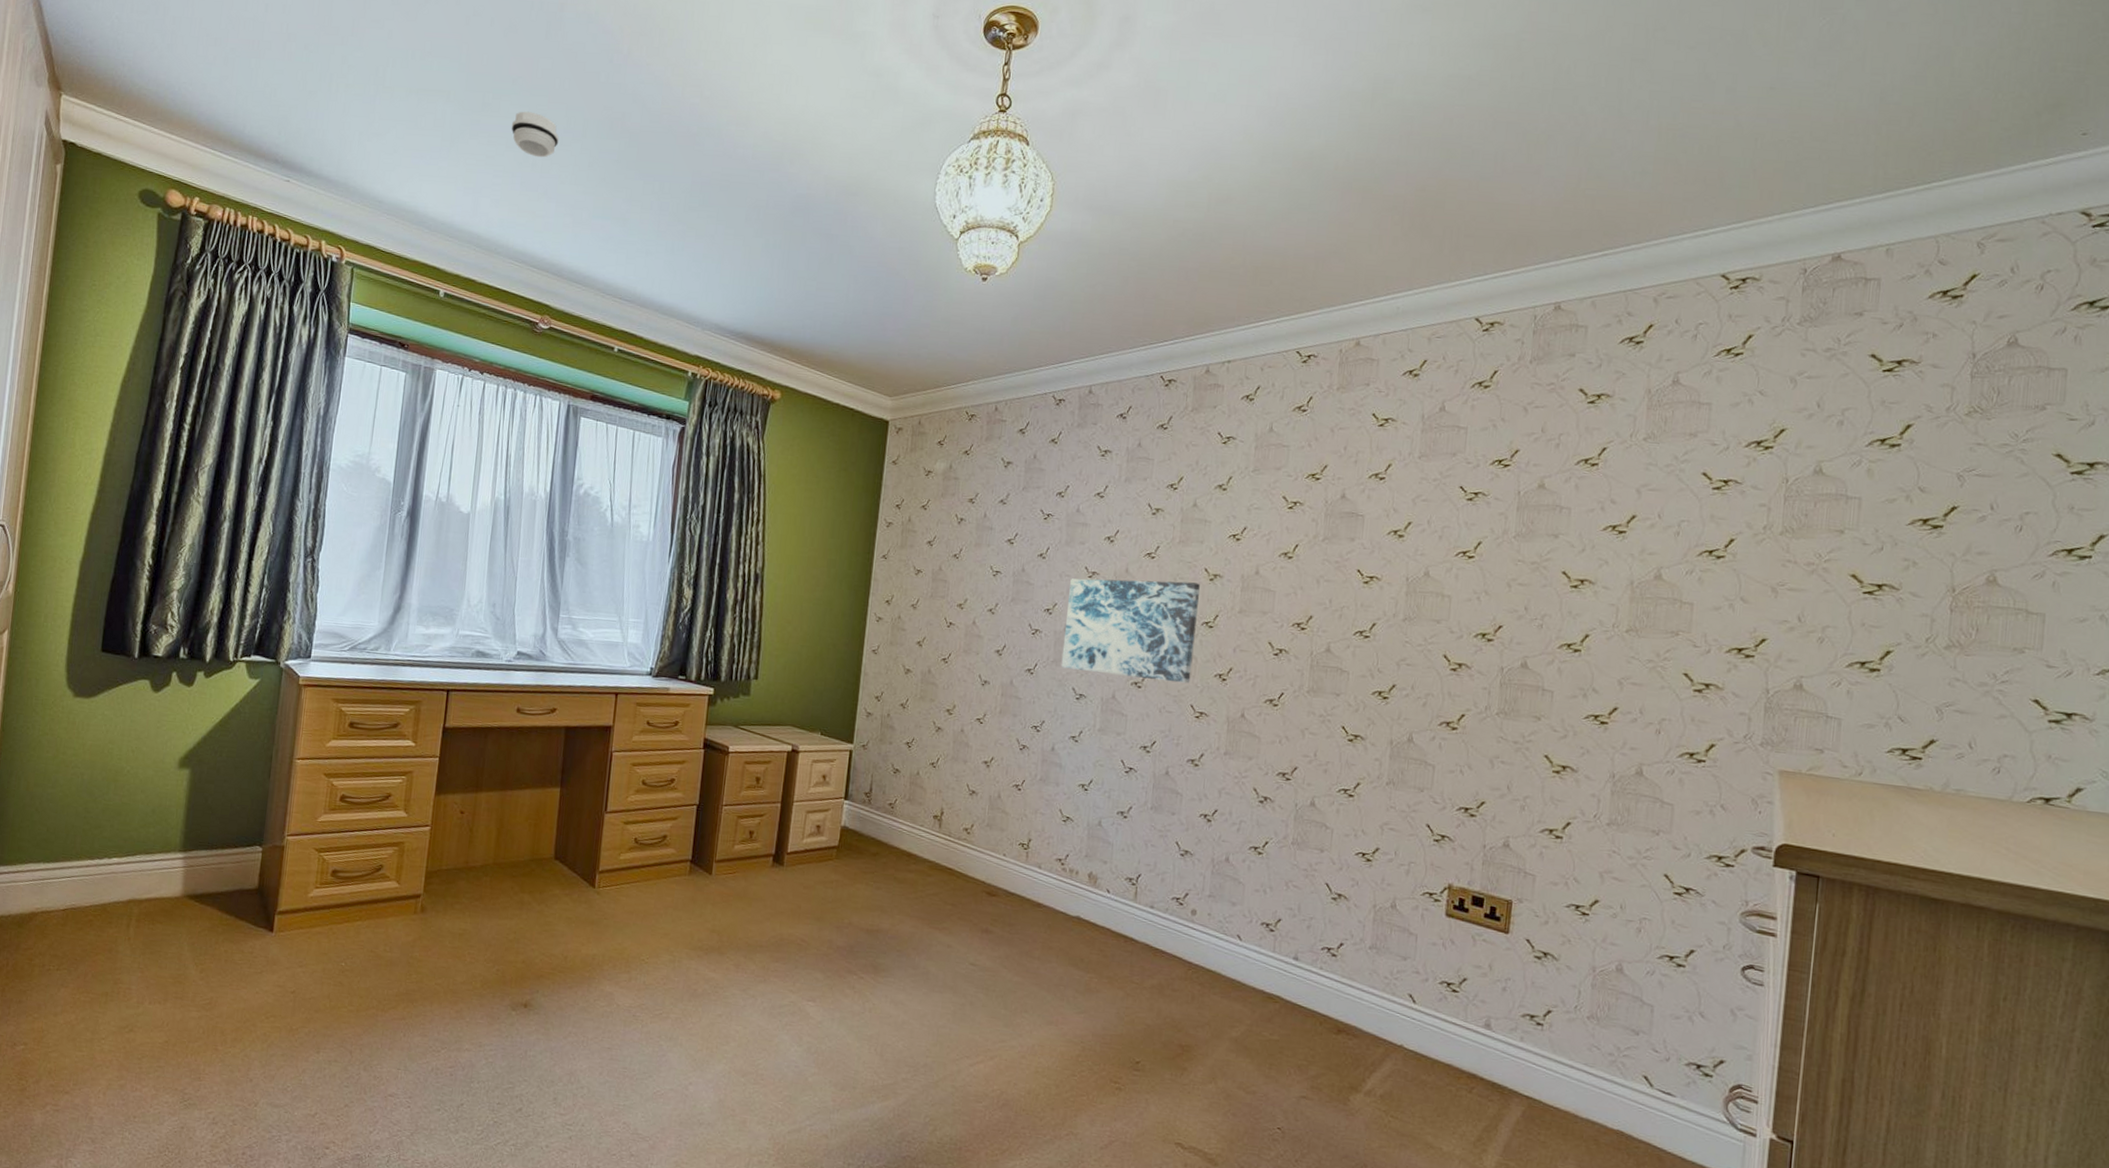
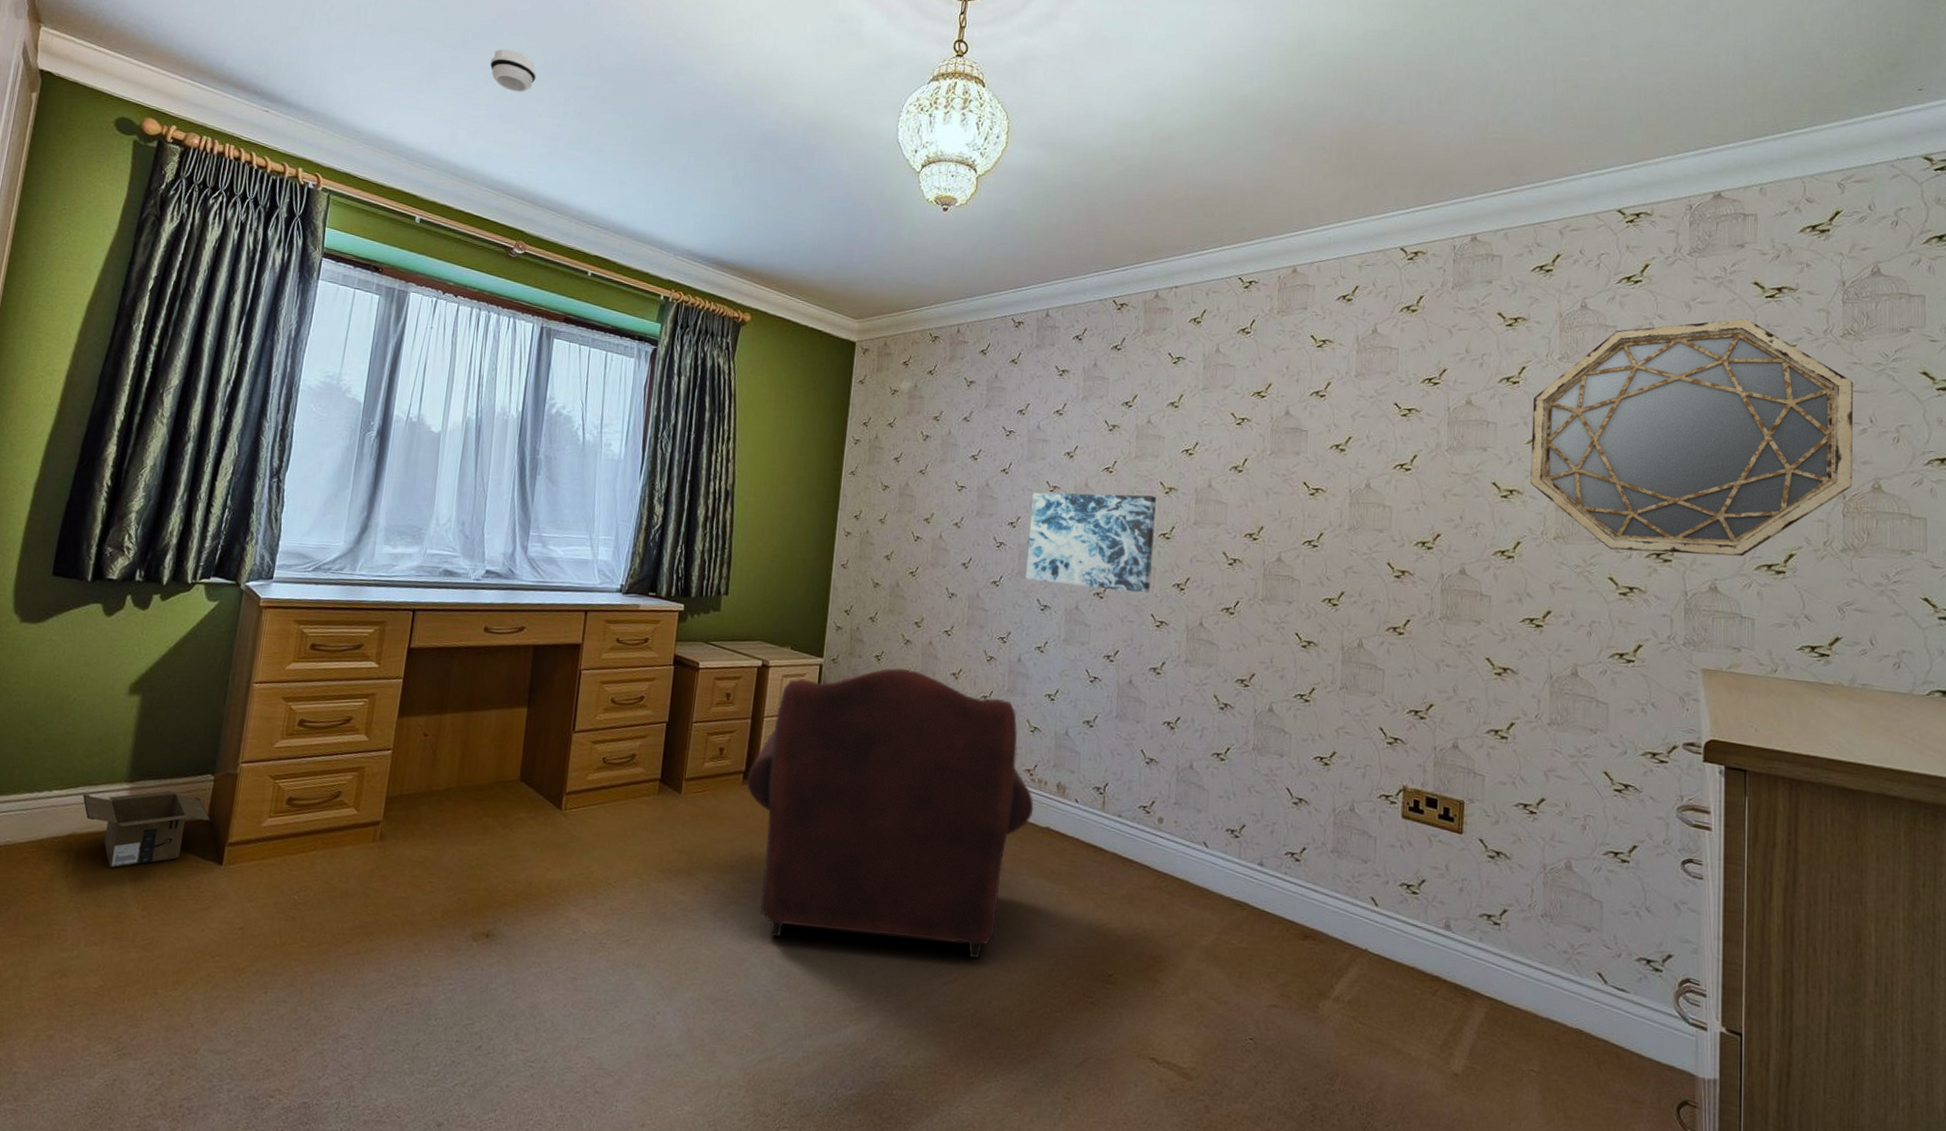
cardboard box: none [140,860,261,933] -> present [83,790,212,869]
armchair: none [776,754,1065,1042] -> present [746,667,1034,958]
home mirror: none [1604,395,1976,653] -> present [1530,319,1854,556]

